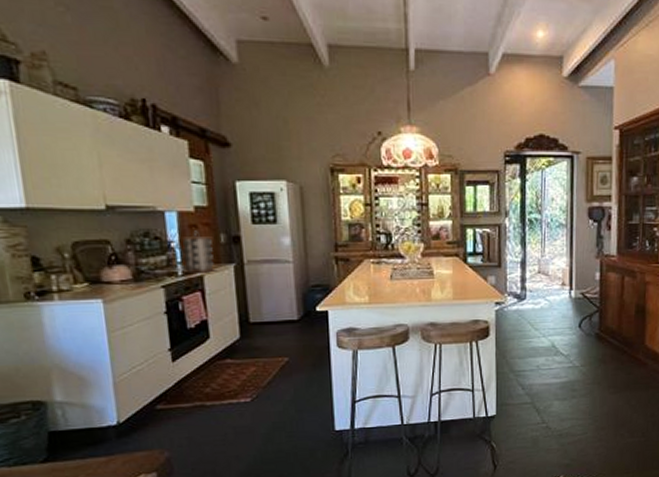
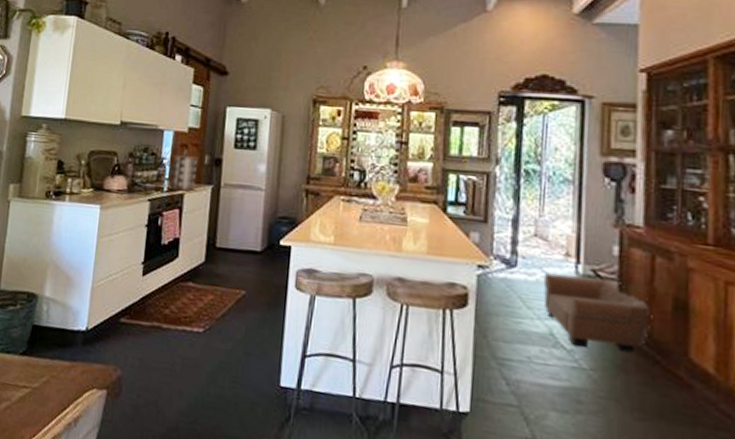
dog bed: none [546,298,622,352] -> present [543,272,653,352]

